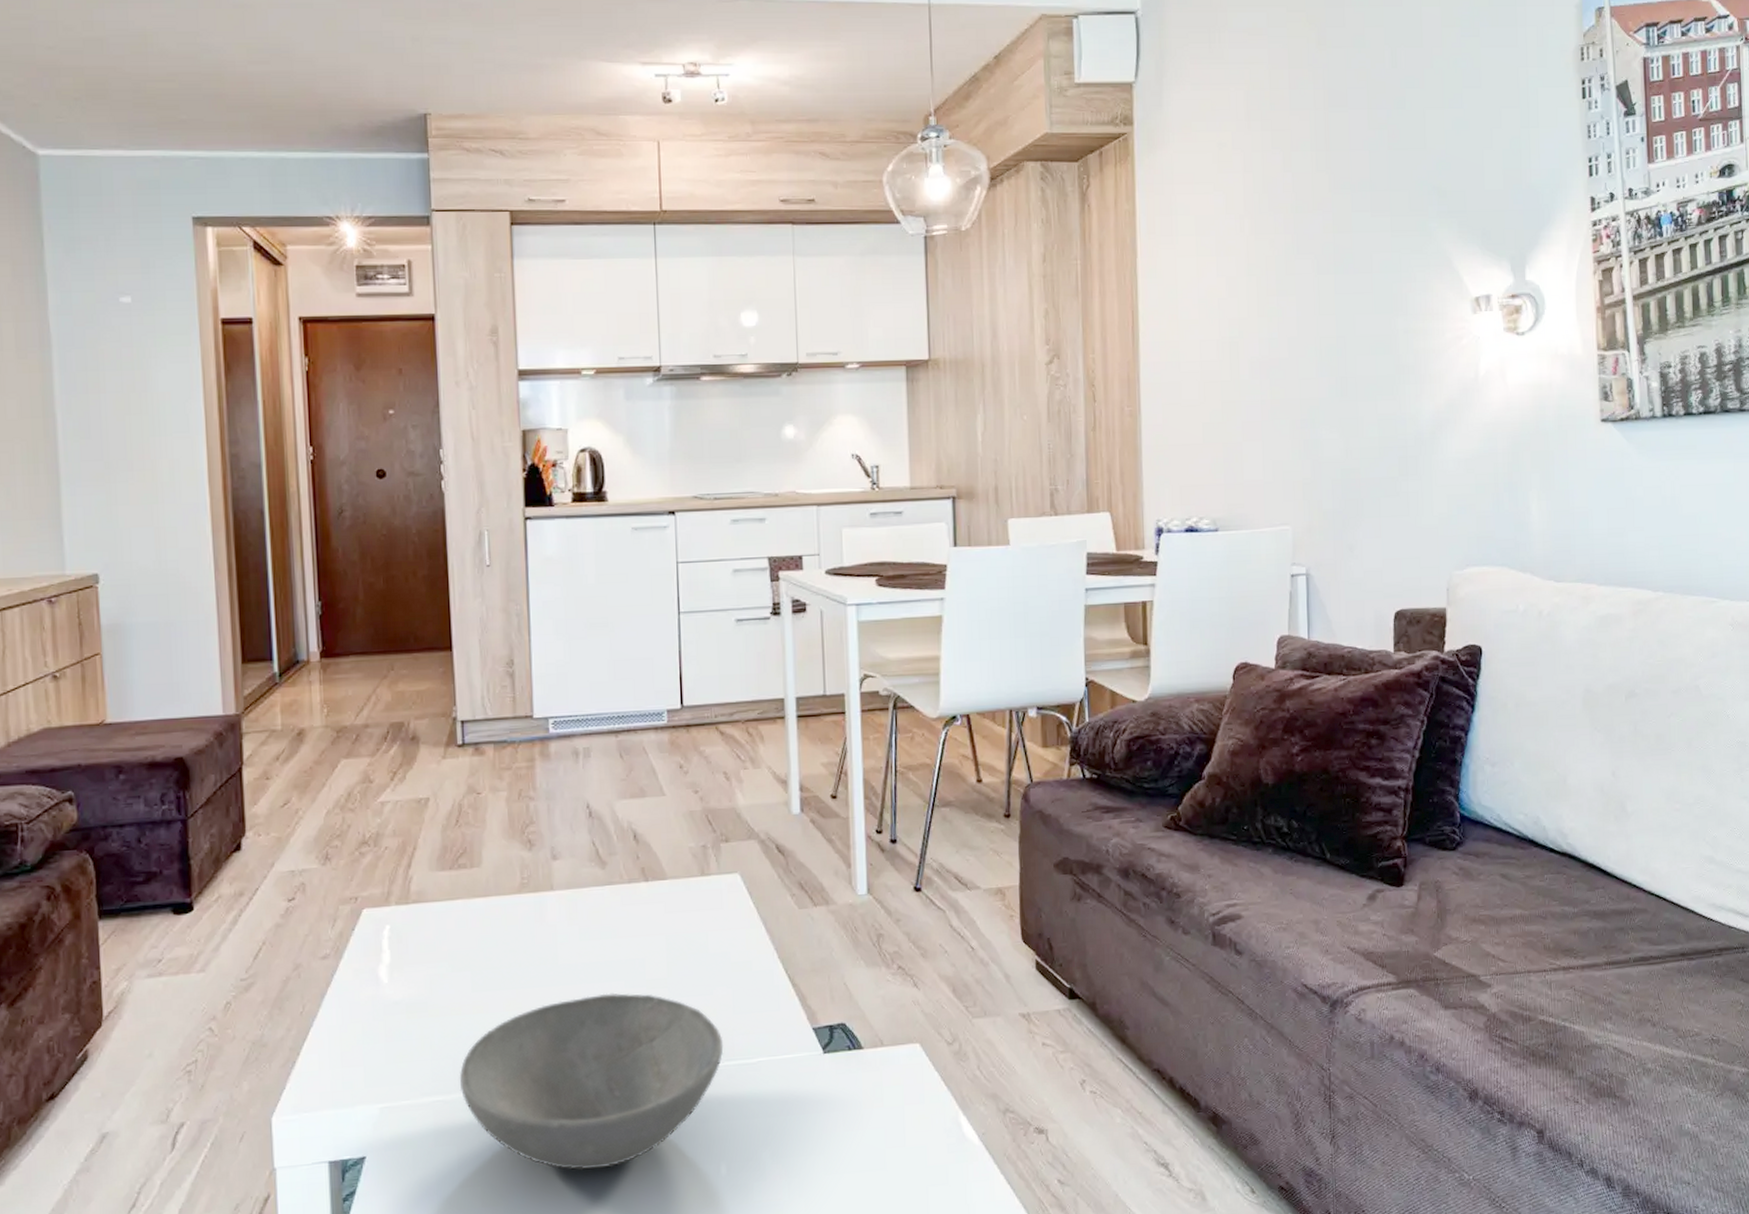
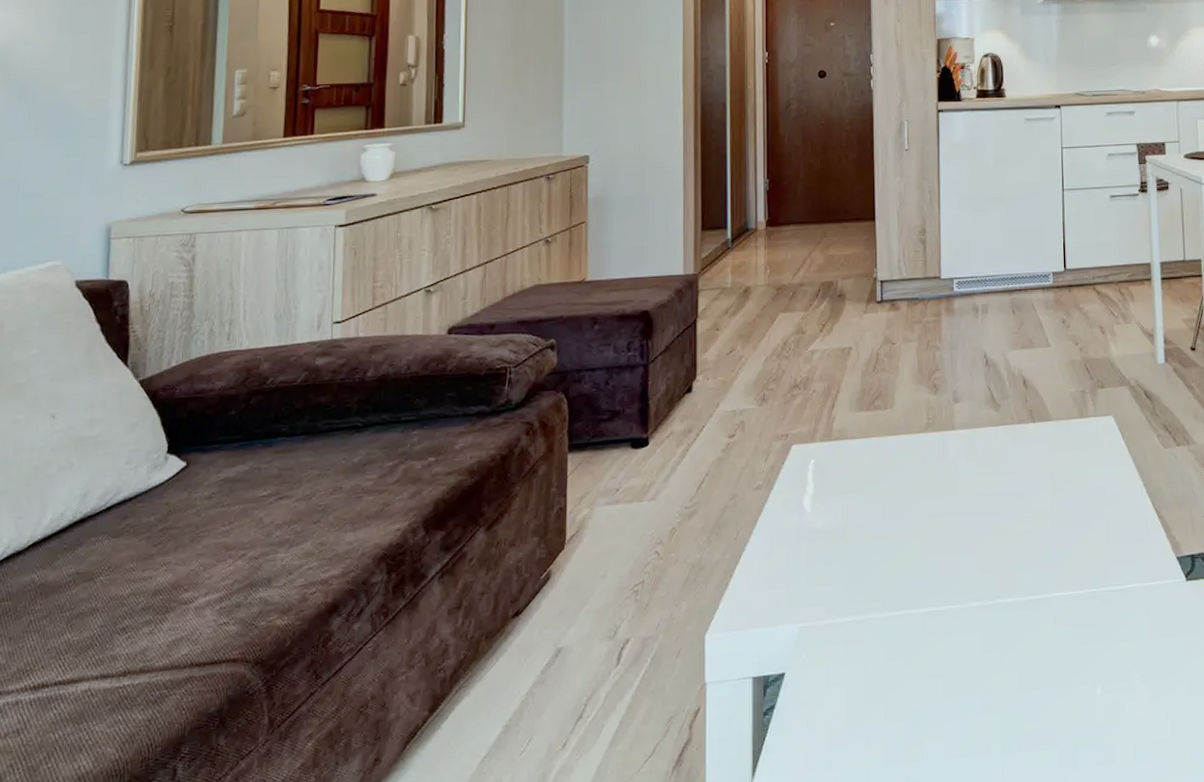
bowl: present [459,992,724,1170] -> none [869,523,1099,689]

